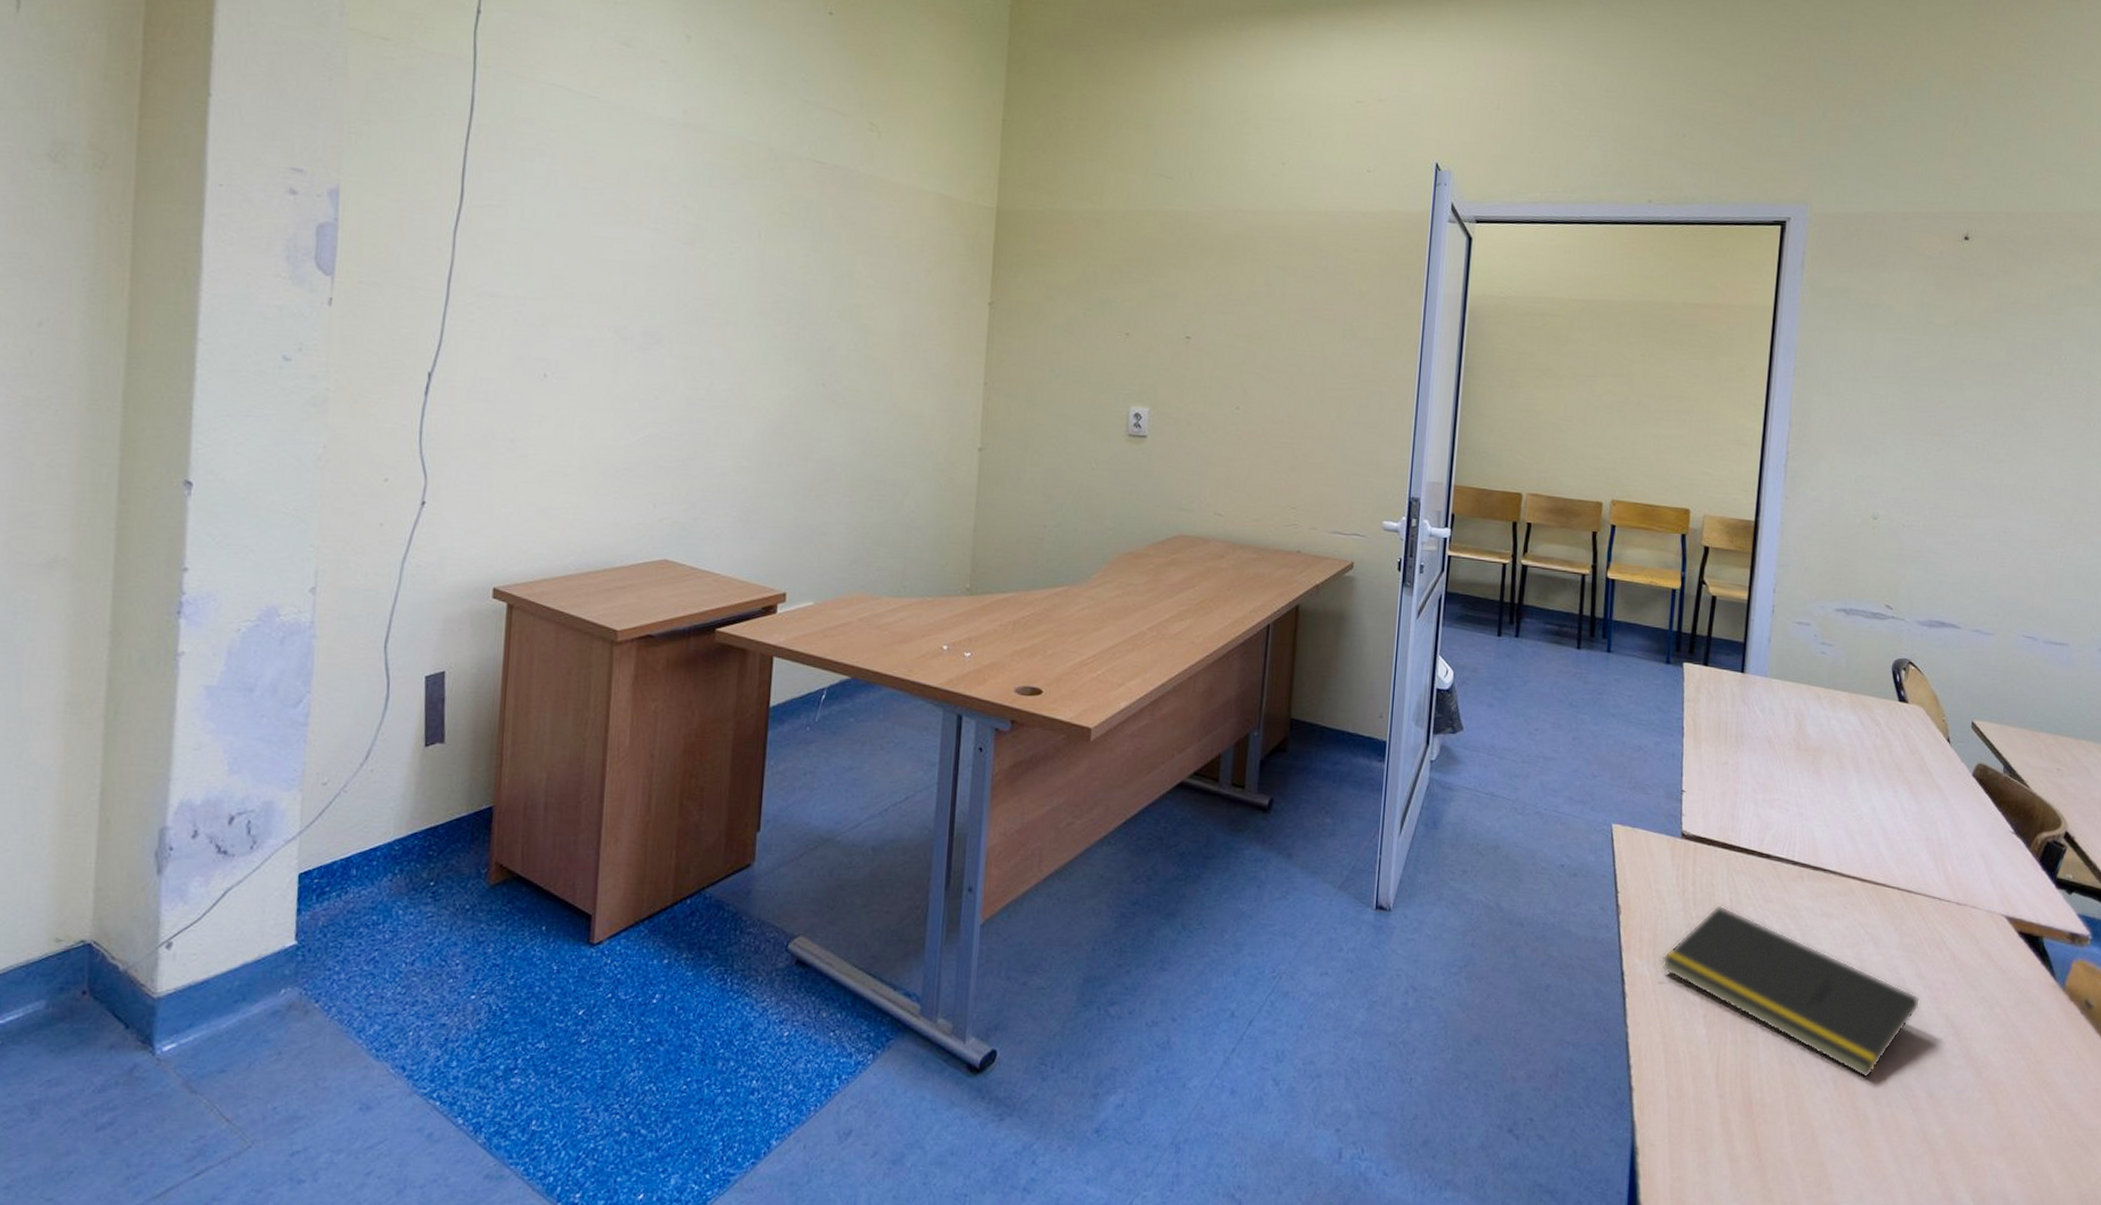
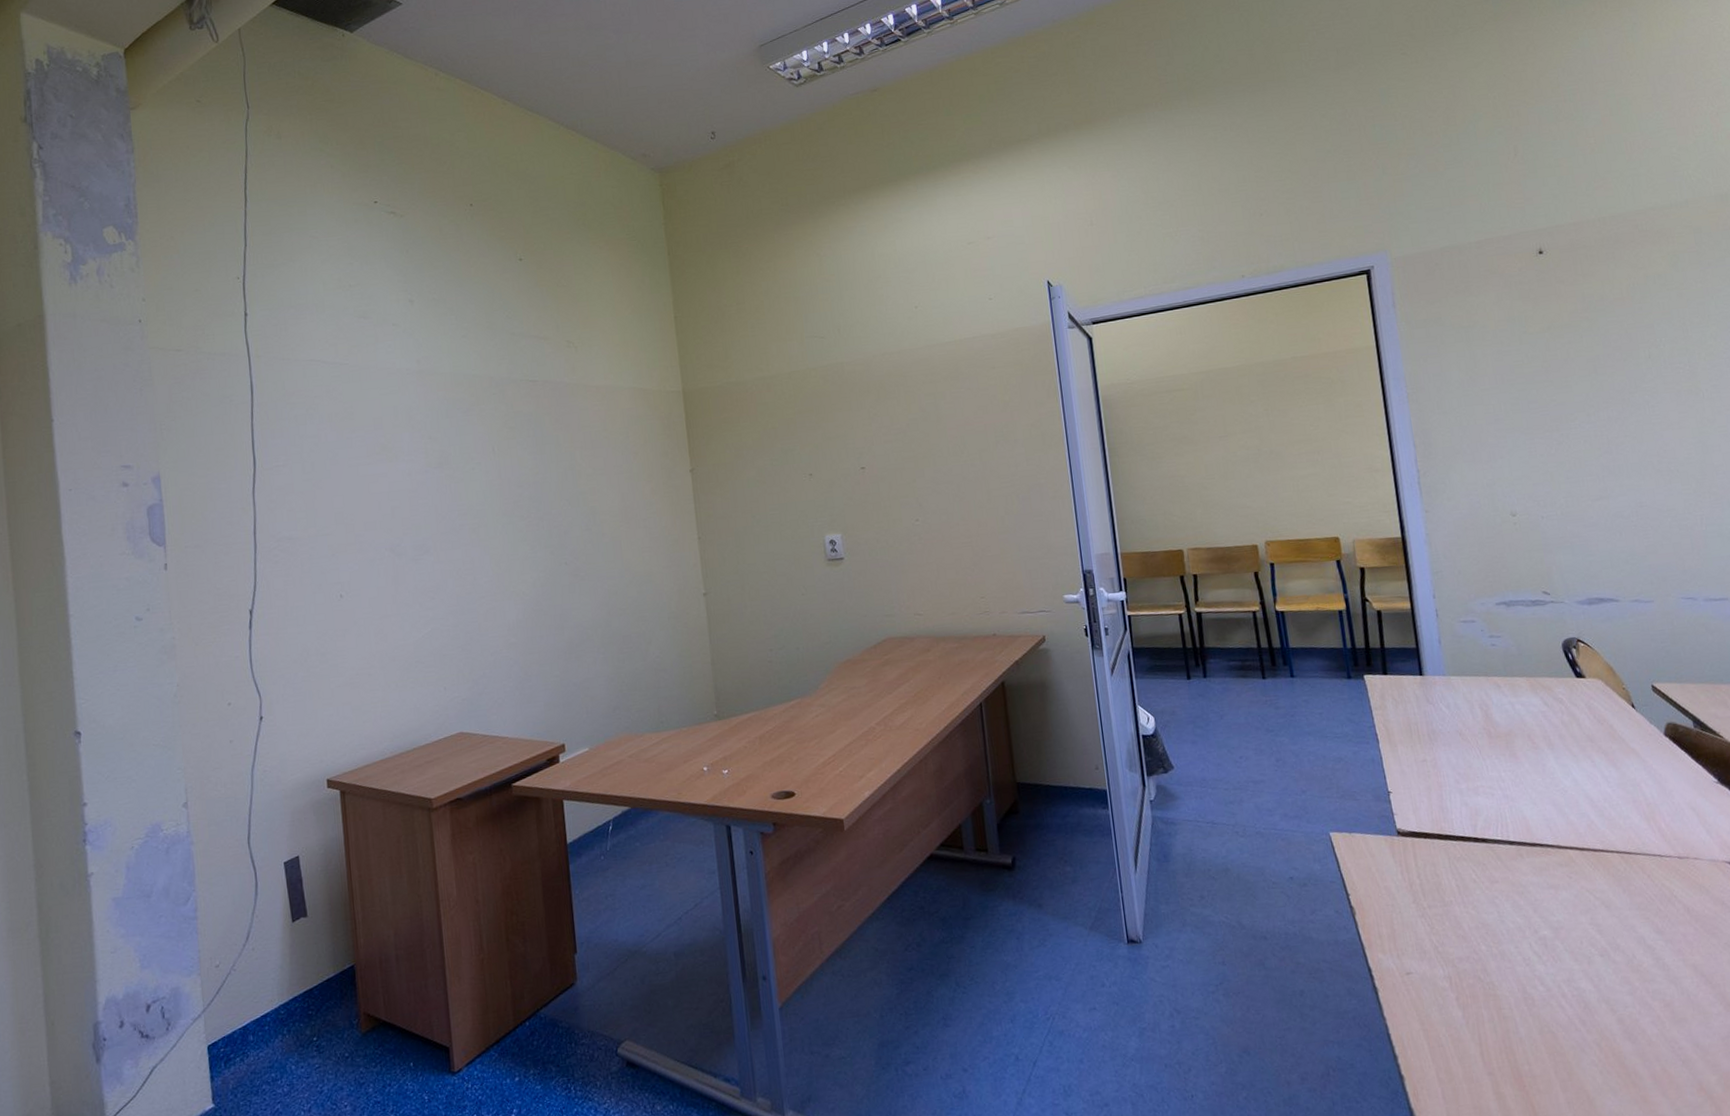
notepad: present [1660,905,1921,1078] -> none [1403,892,1666,1037]

